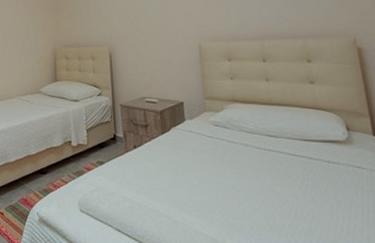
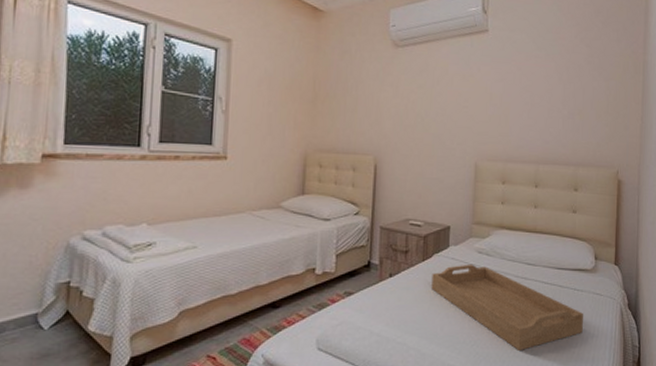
serving tray: none [172,136,348,224] -> present [431,264,583,350]

